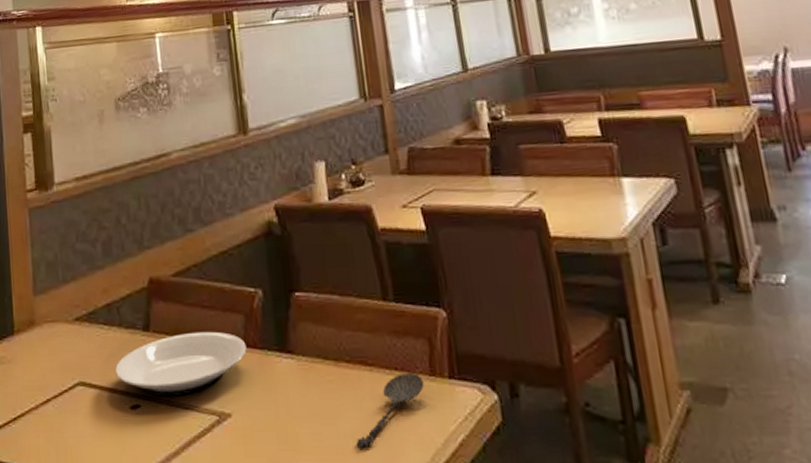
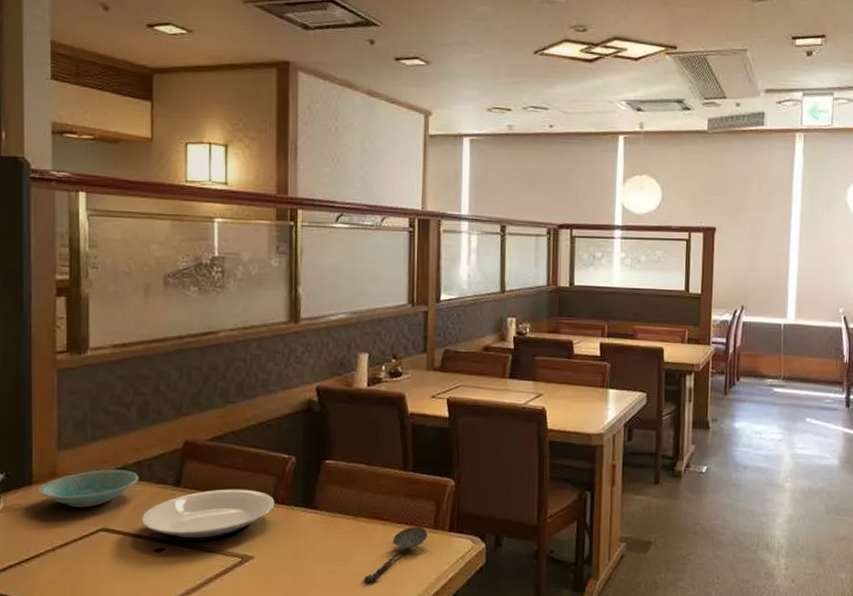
bowl: none [19,314,110,359] -> present [37,470,139,508]

